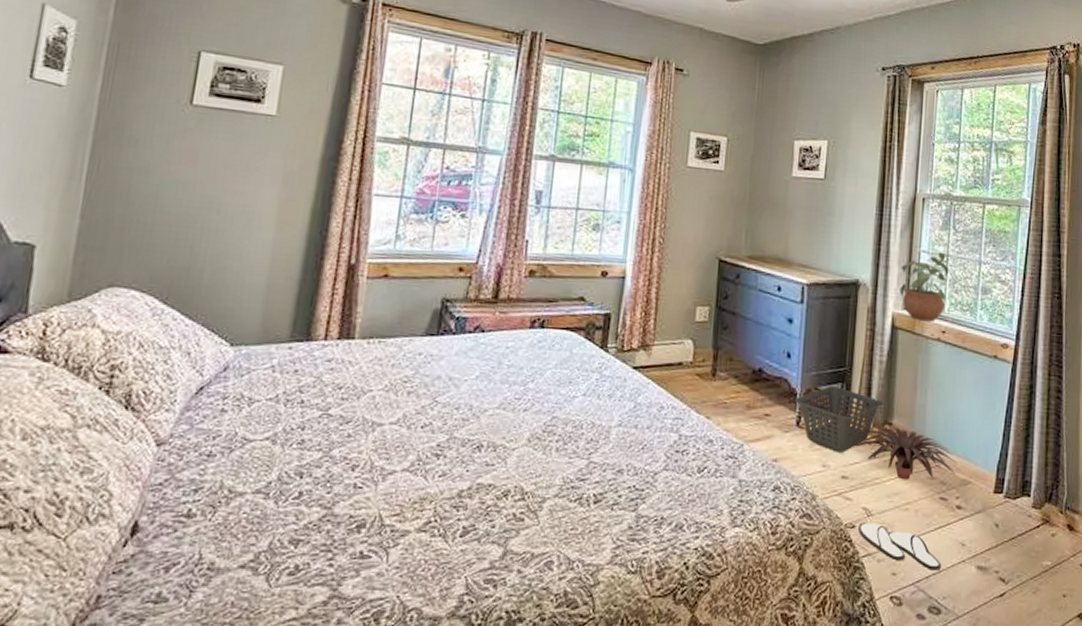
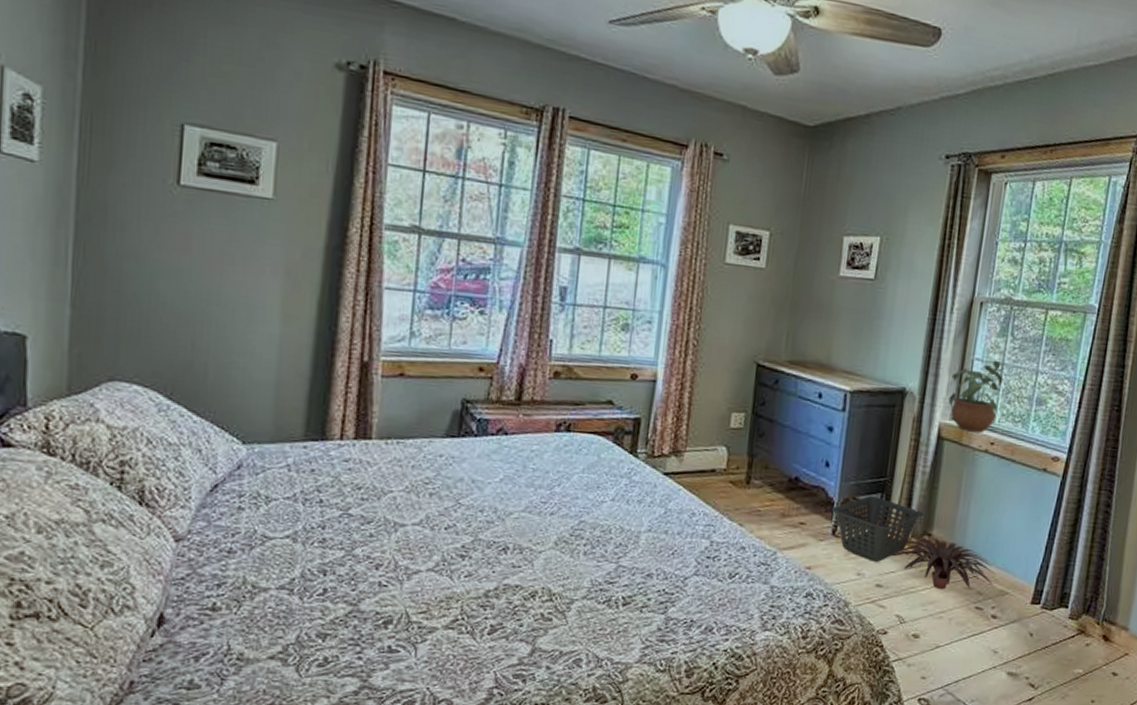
slippers: present [858,522,942,571] -> none [890,629,972,676]

